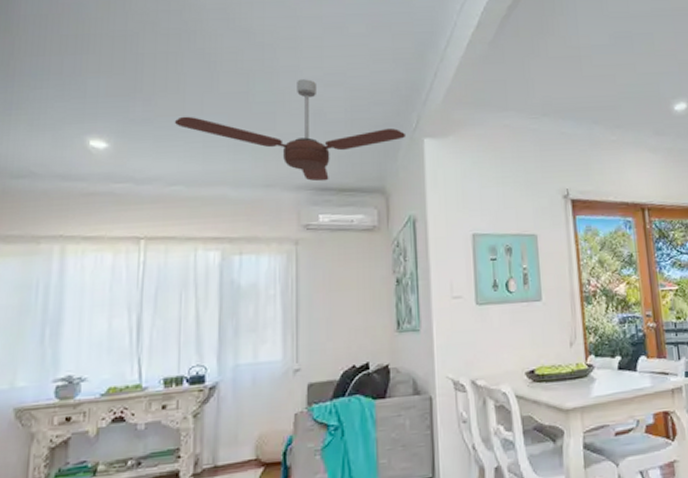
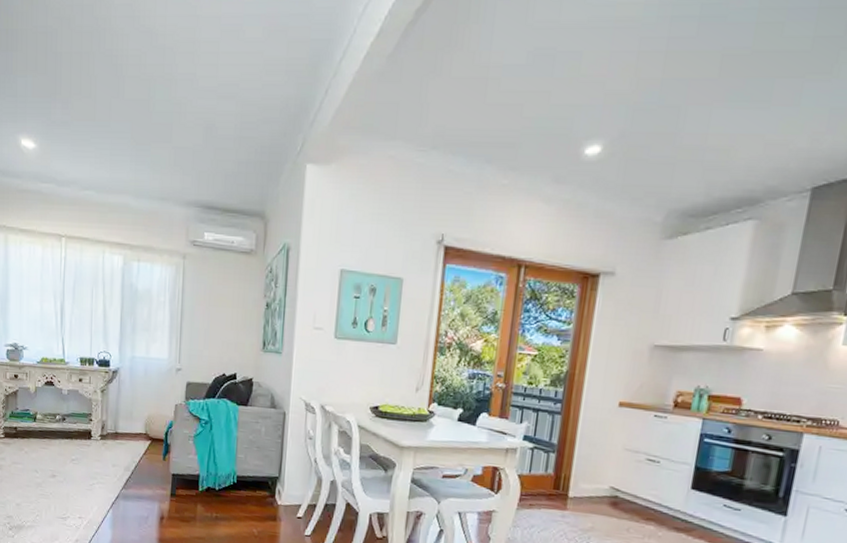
ceiling fan: present [174,79,407,182] -> none [87,89,290,200]

